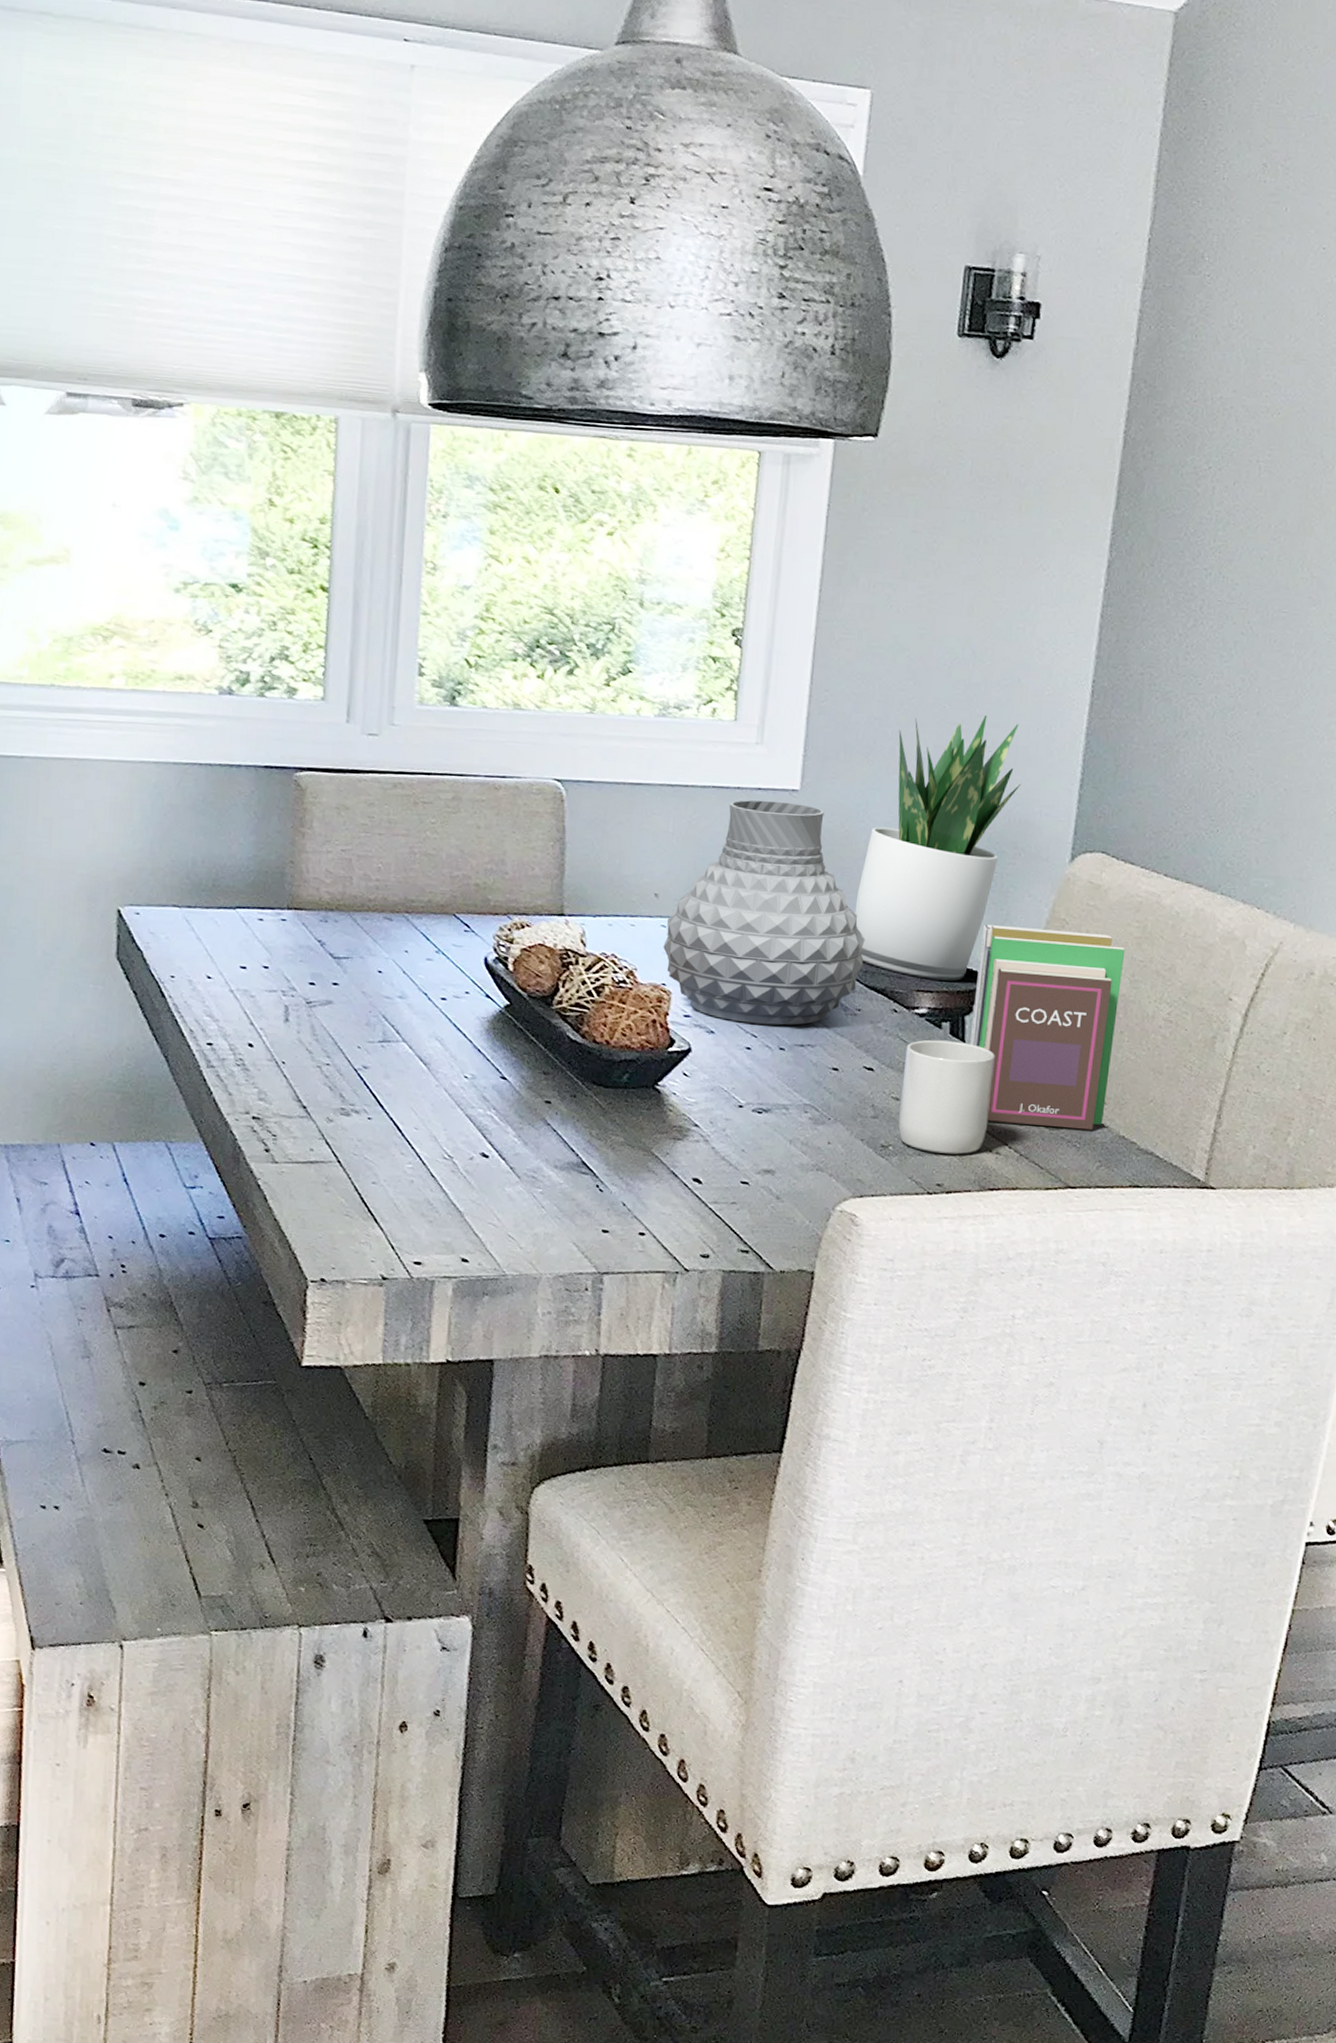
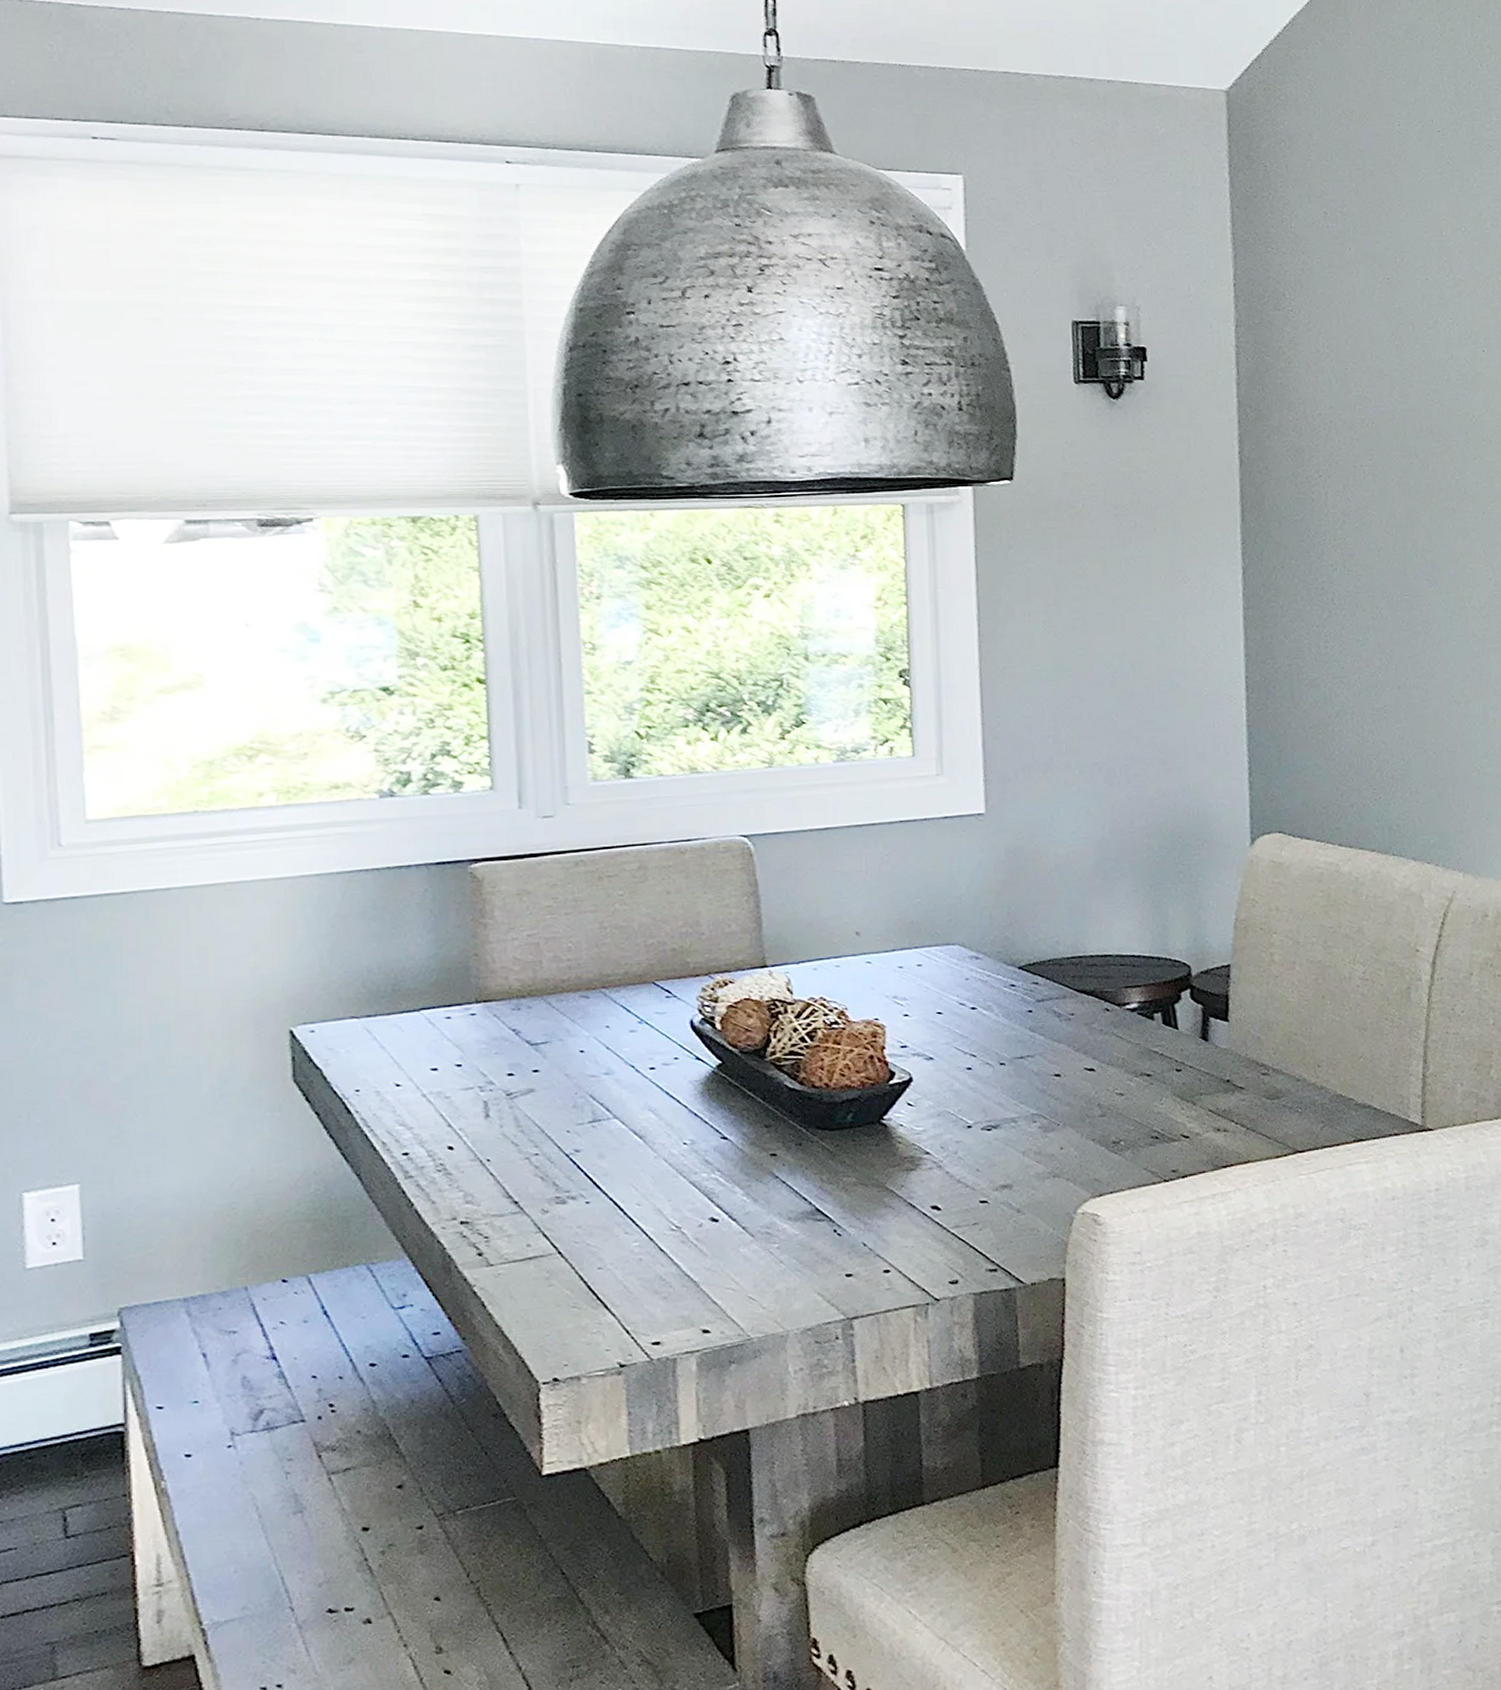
vase: present [663,800,865,1026] -> none [871,826,1070,1045]
planter: present [855,714,1022,981] -> none [1054,720,1195,975]
mug: present [898,1039,996,1155] -> none [1123,1029,1212,1141]
books: present [969,925,1125,1131] -> none [1178,908,1319,1102]

